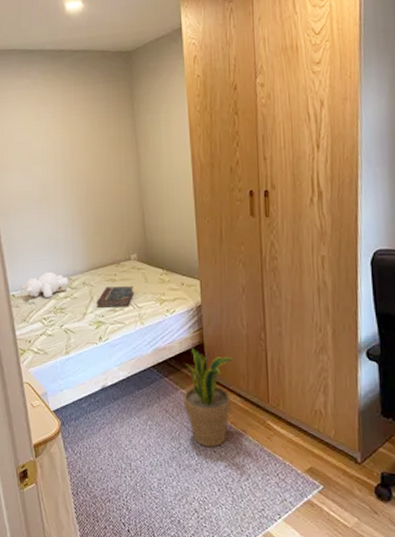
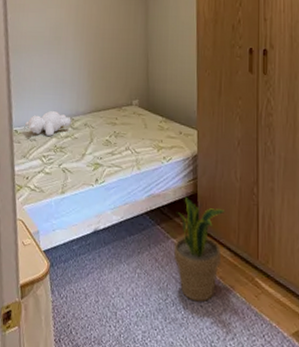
book: present [97,285,135,307] -> none [96,129,134,151]

